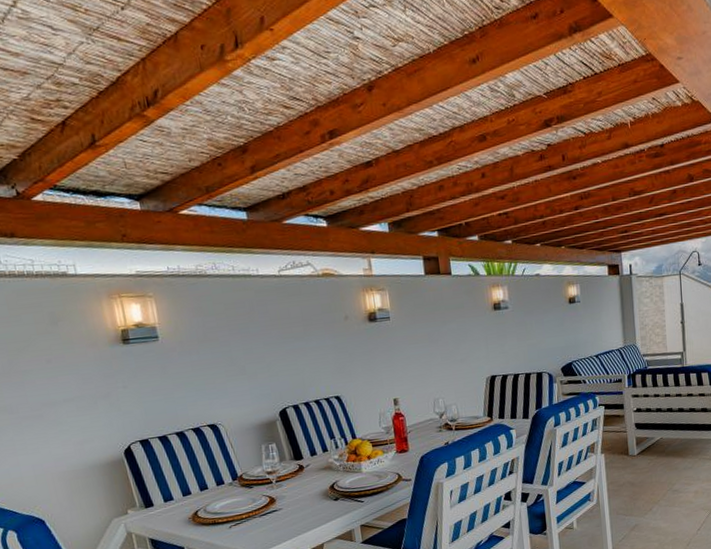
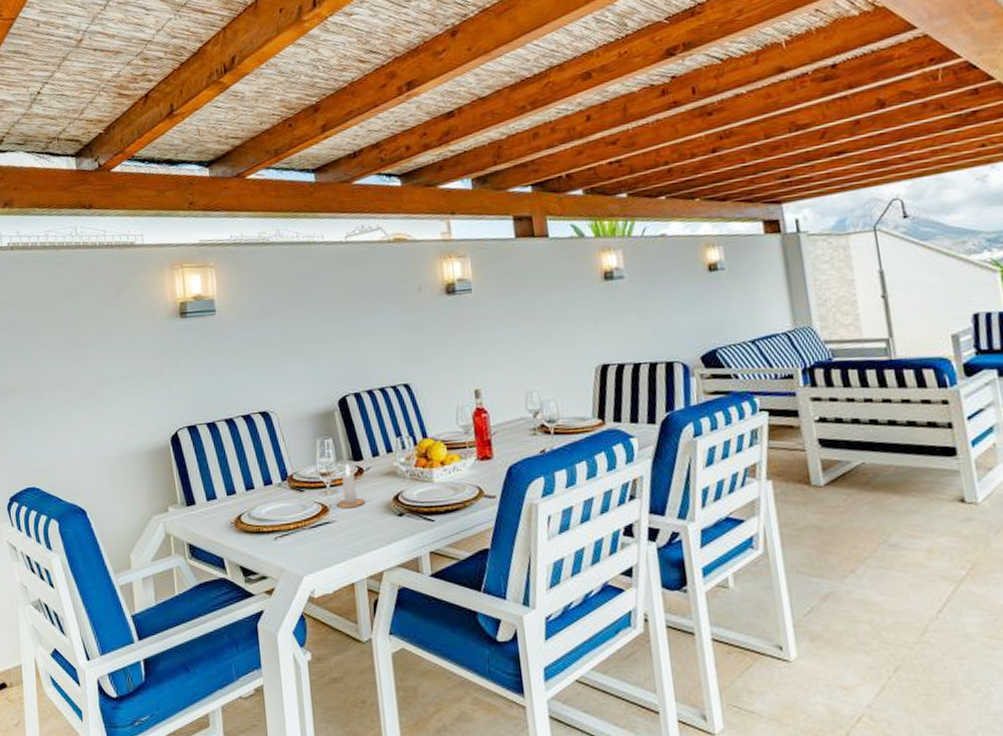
candle: none [283,463,307,499] -> present [337,464,366,509]

